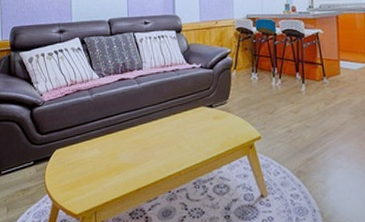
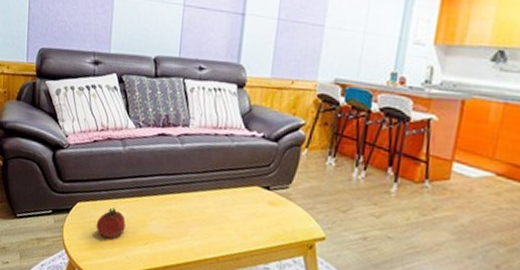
fruit: none [74,148,99,176] -> present [96,207,126,239]

